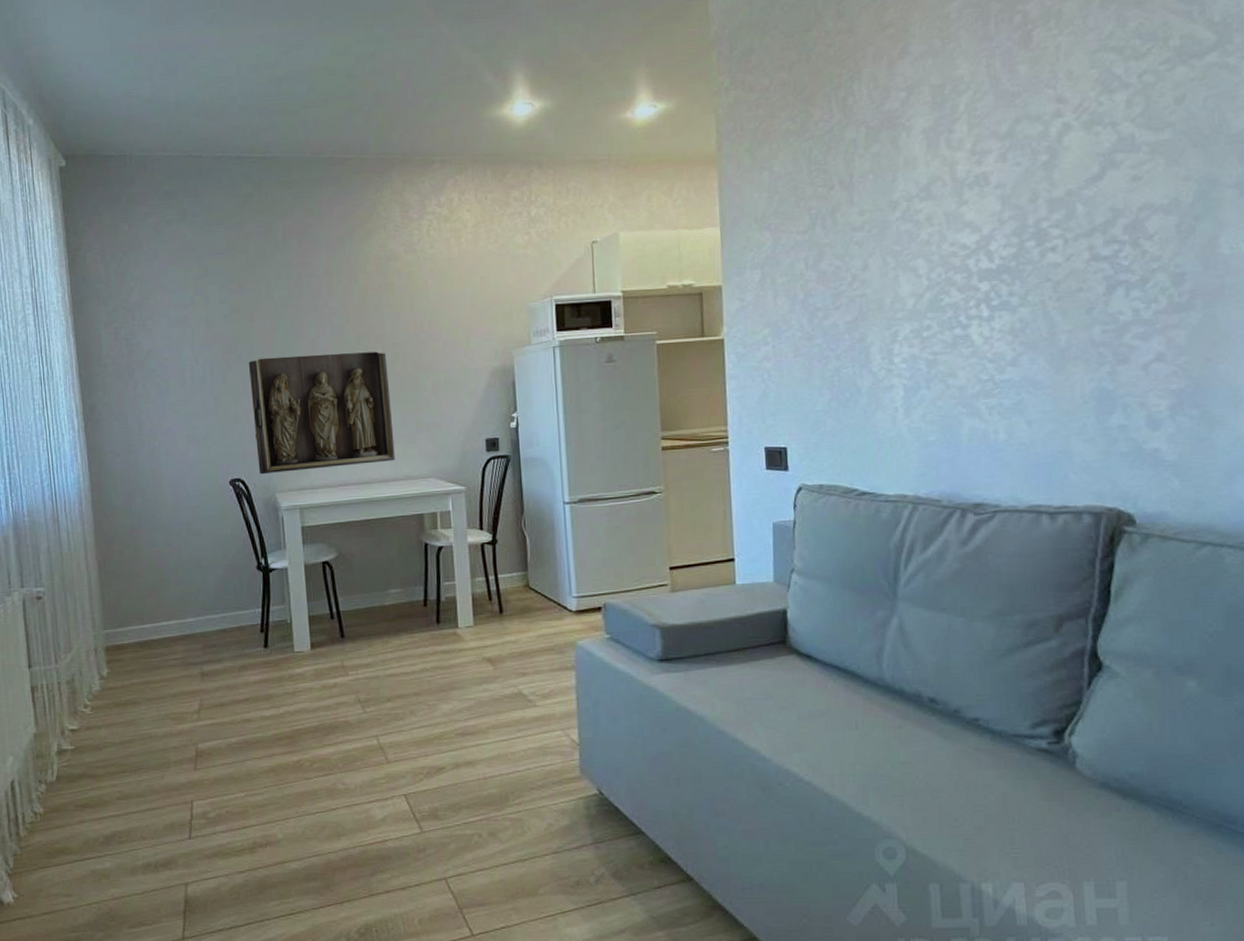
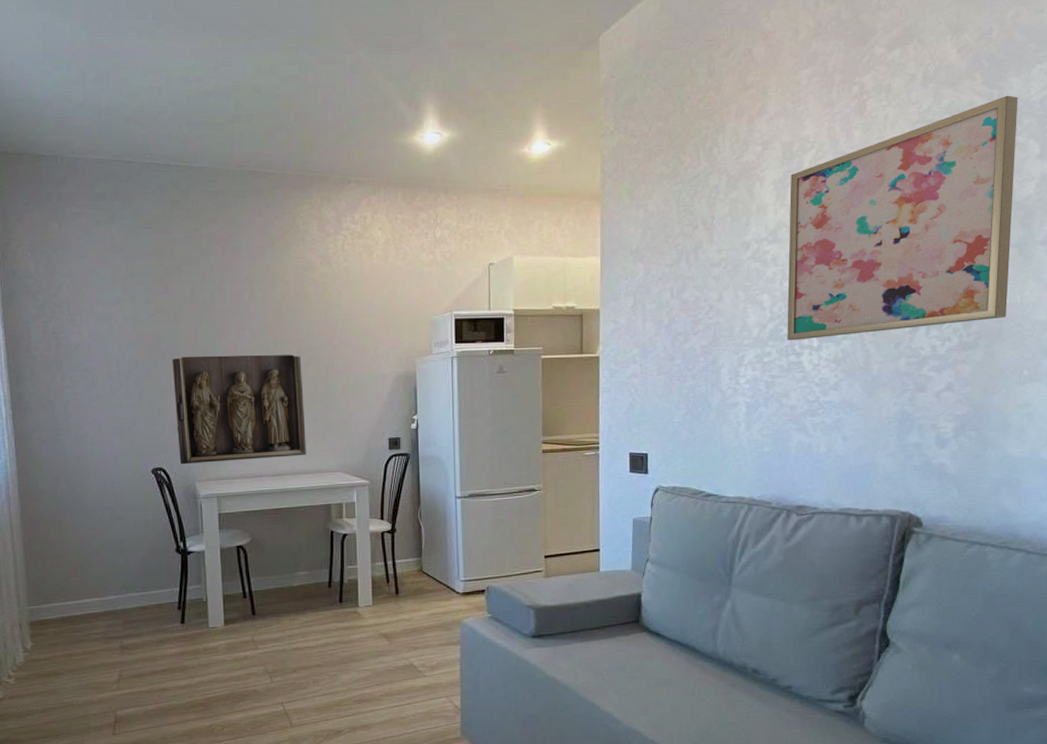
wall art: none [943,10,1229,311] -> present [787,95,1018,341]

